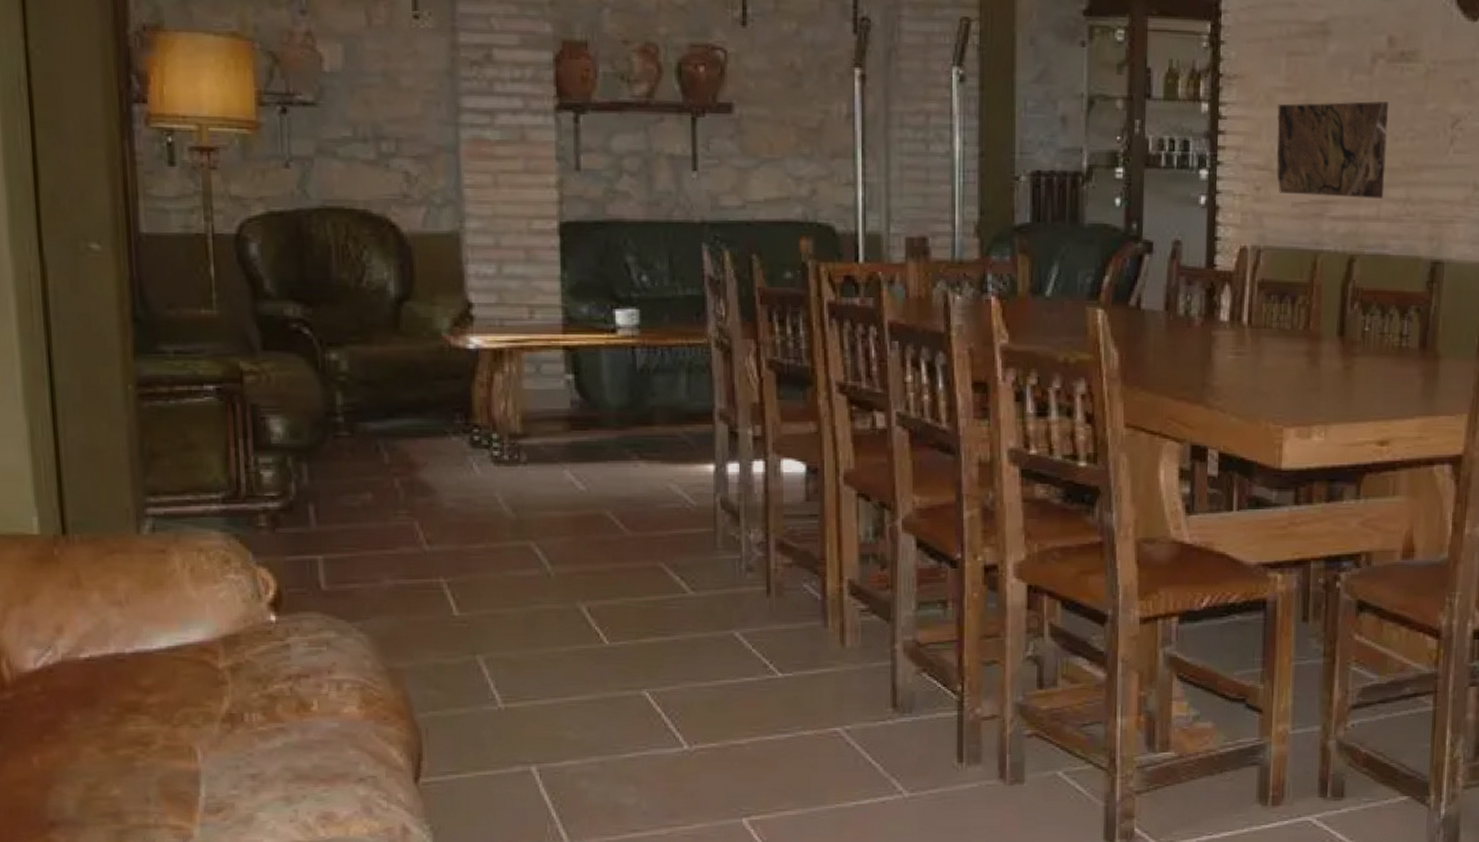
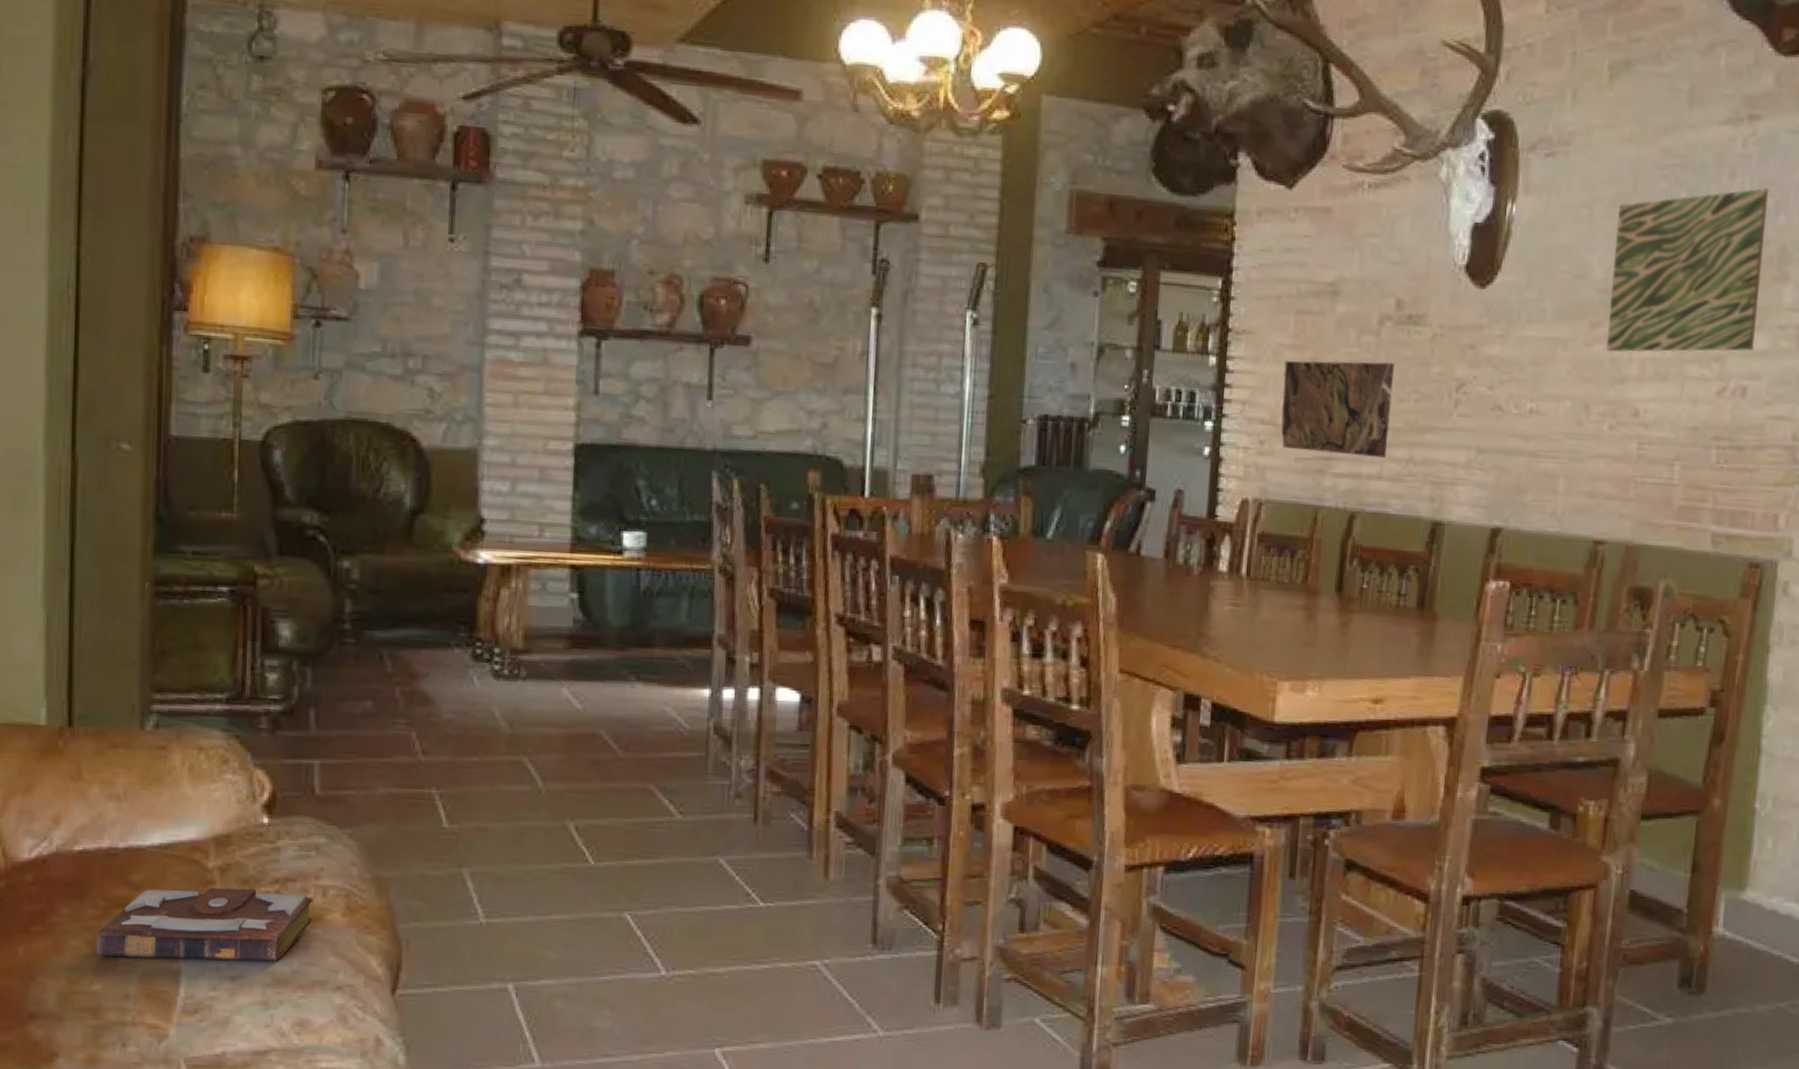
book: none [110,687,329,762] -> present [95,887,313,962]

